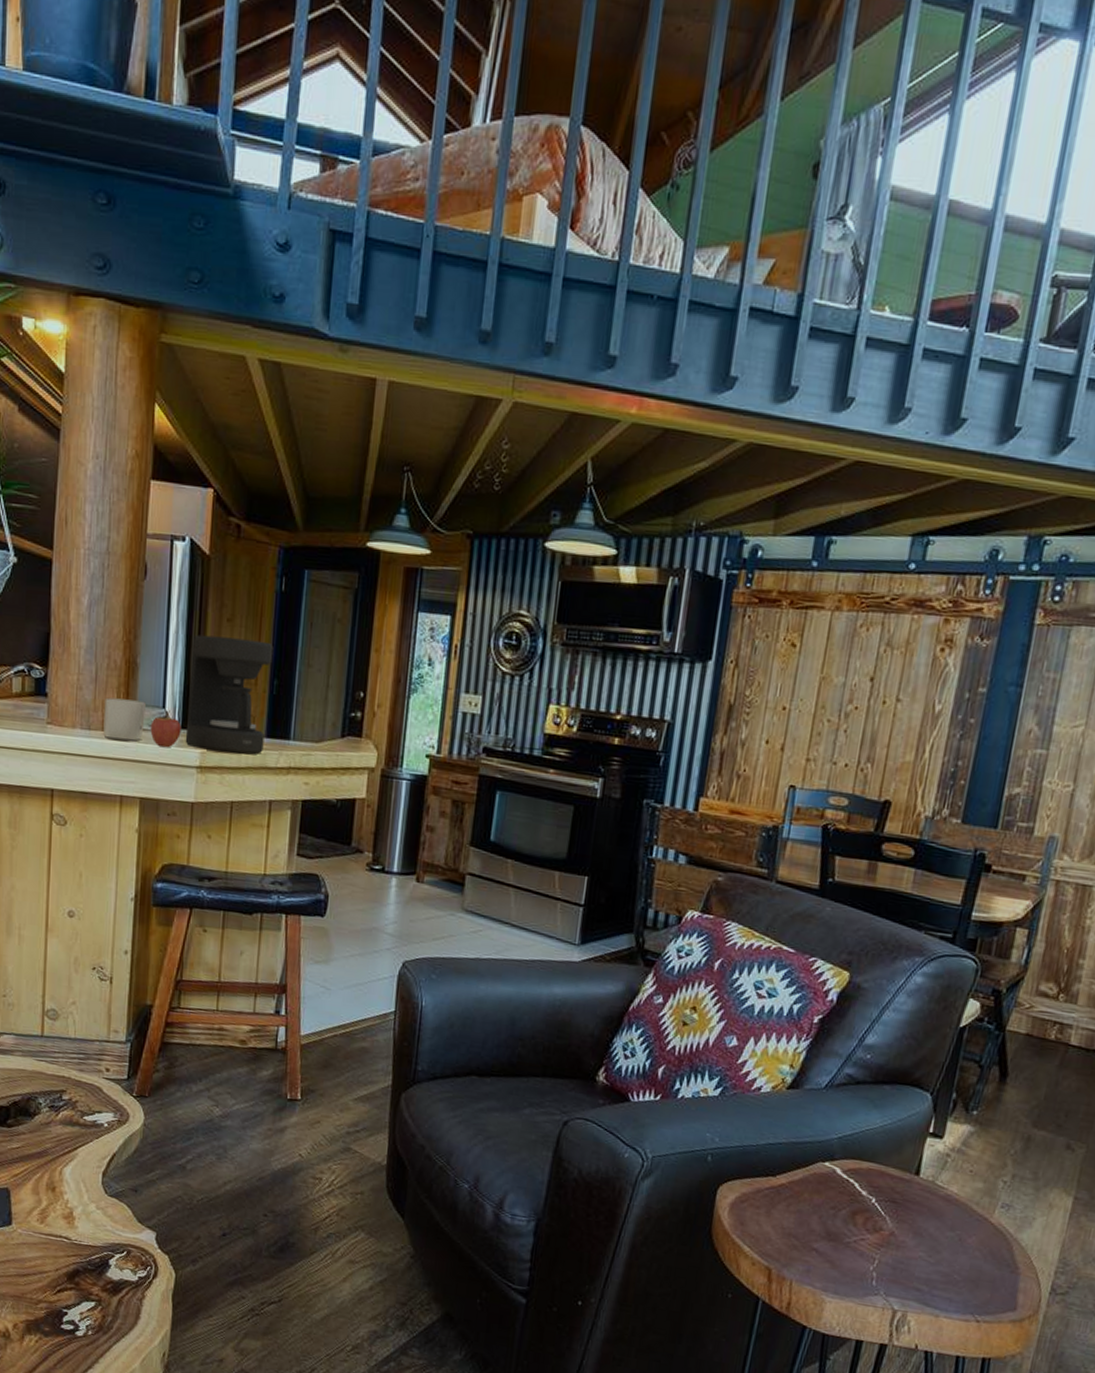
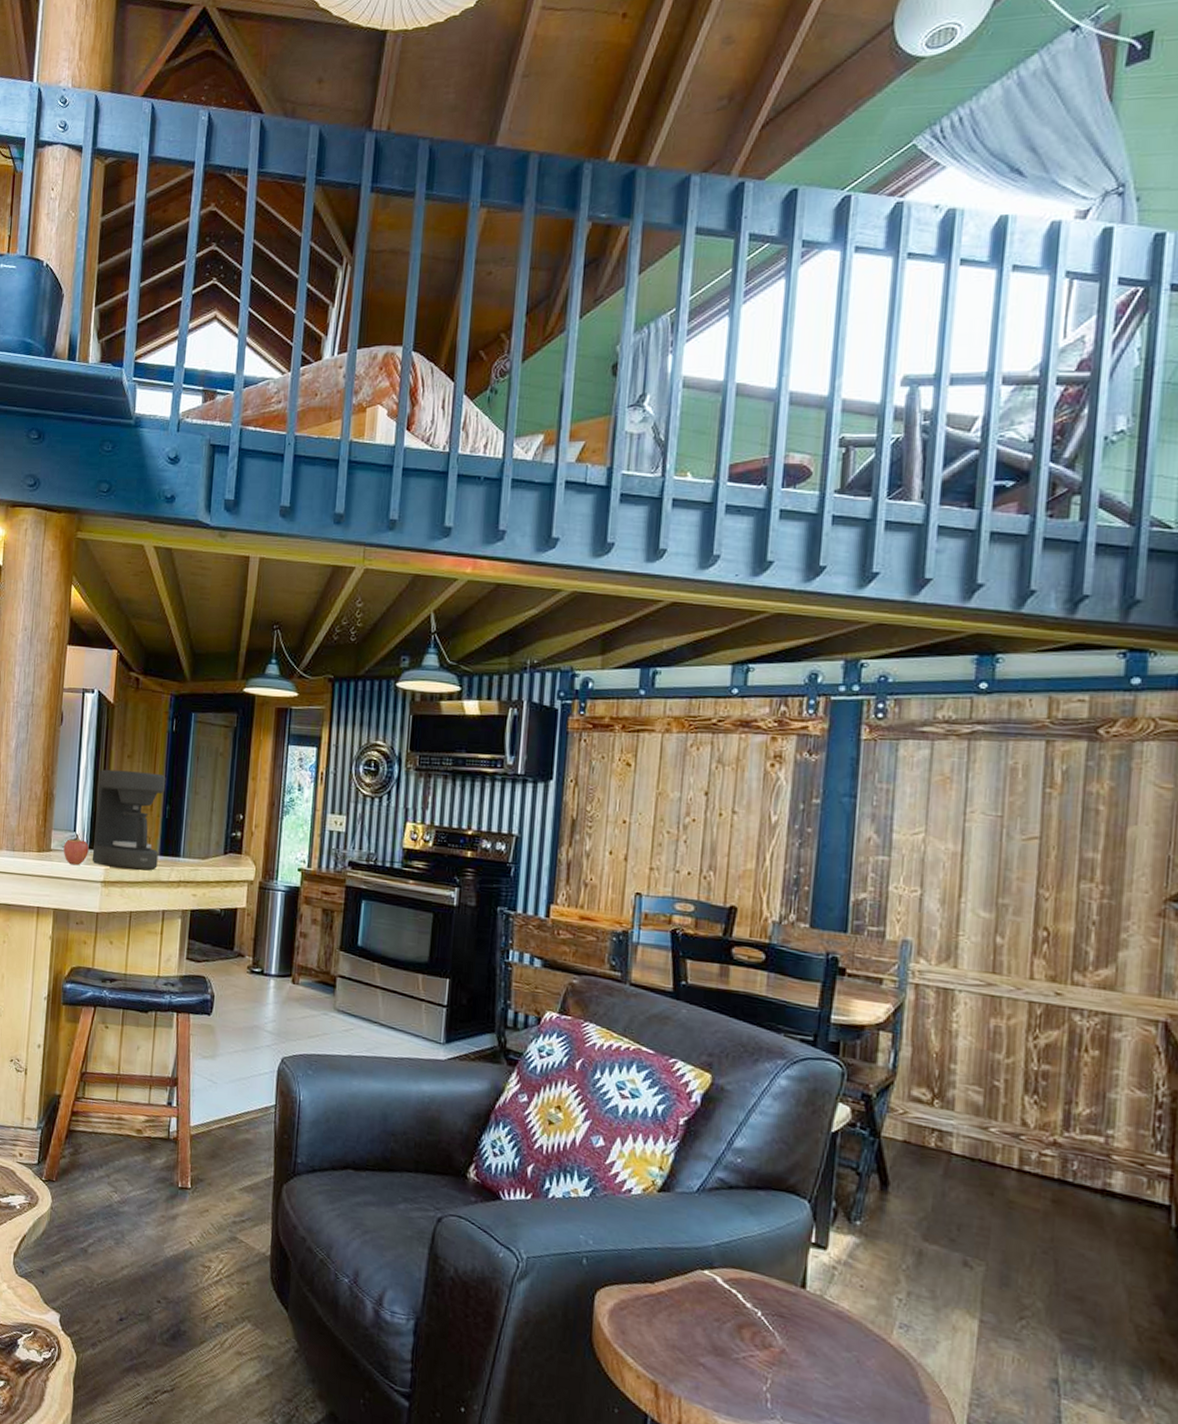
mug: present [103,697,146,742] -> none [24,823,60,861]

